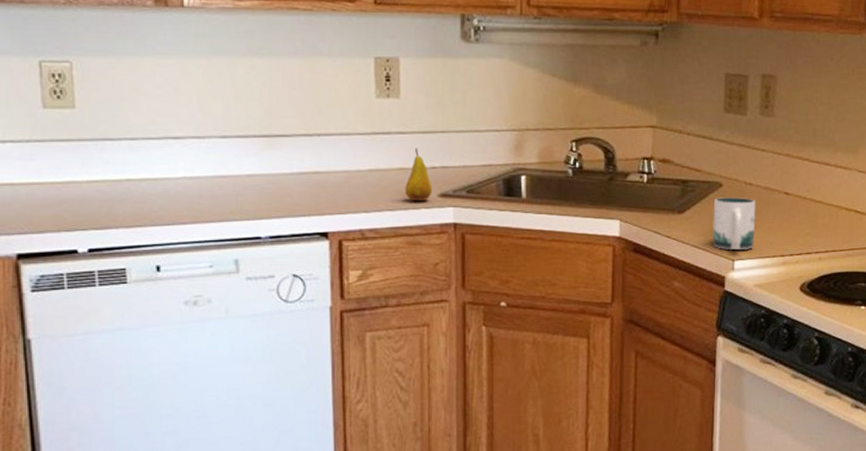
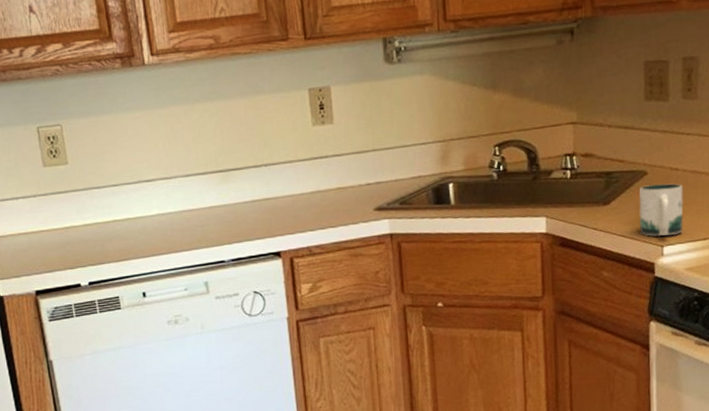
fruit: present [405,148,433,201] -> none [344,167,369,217]

